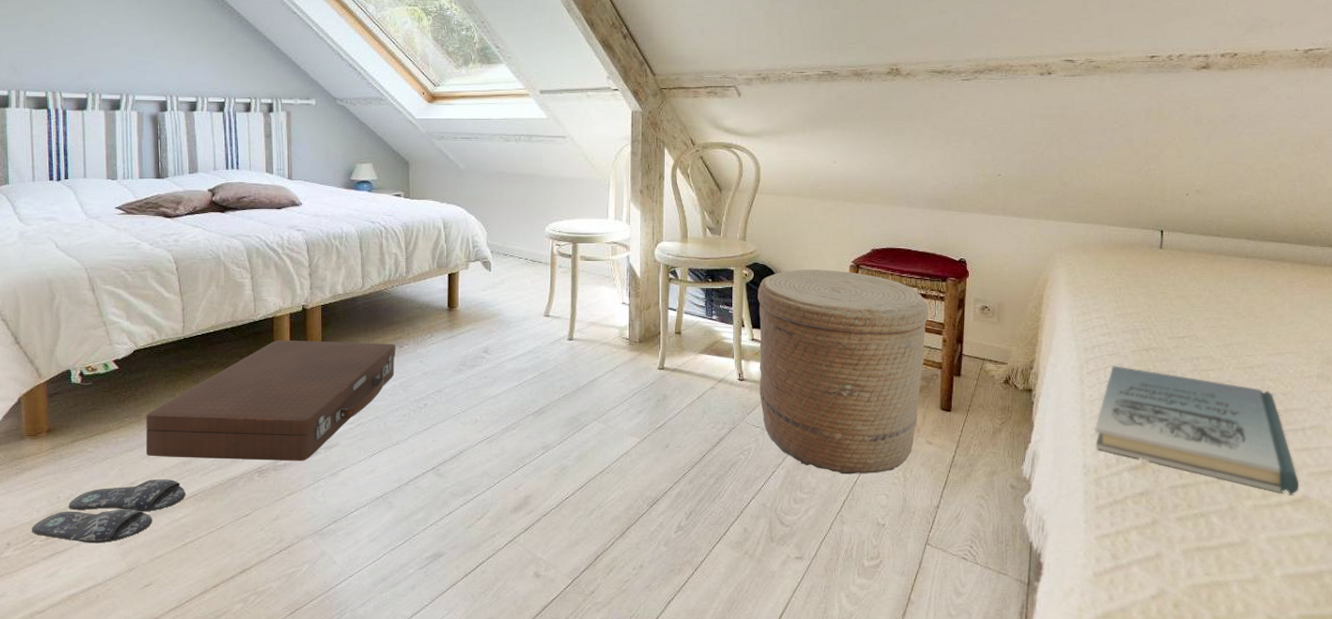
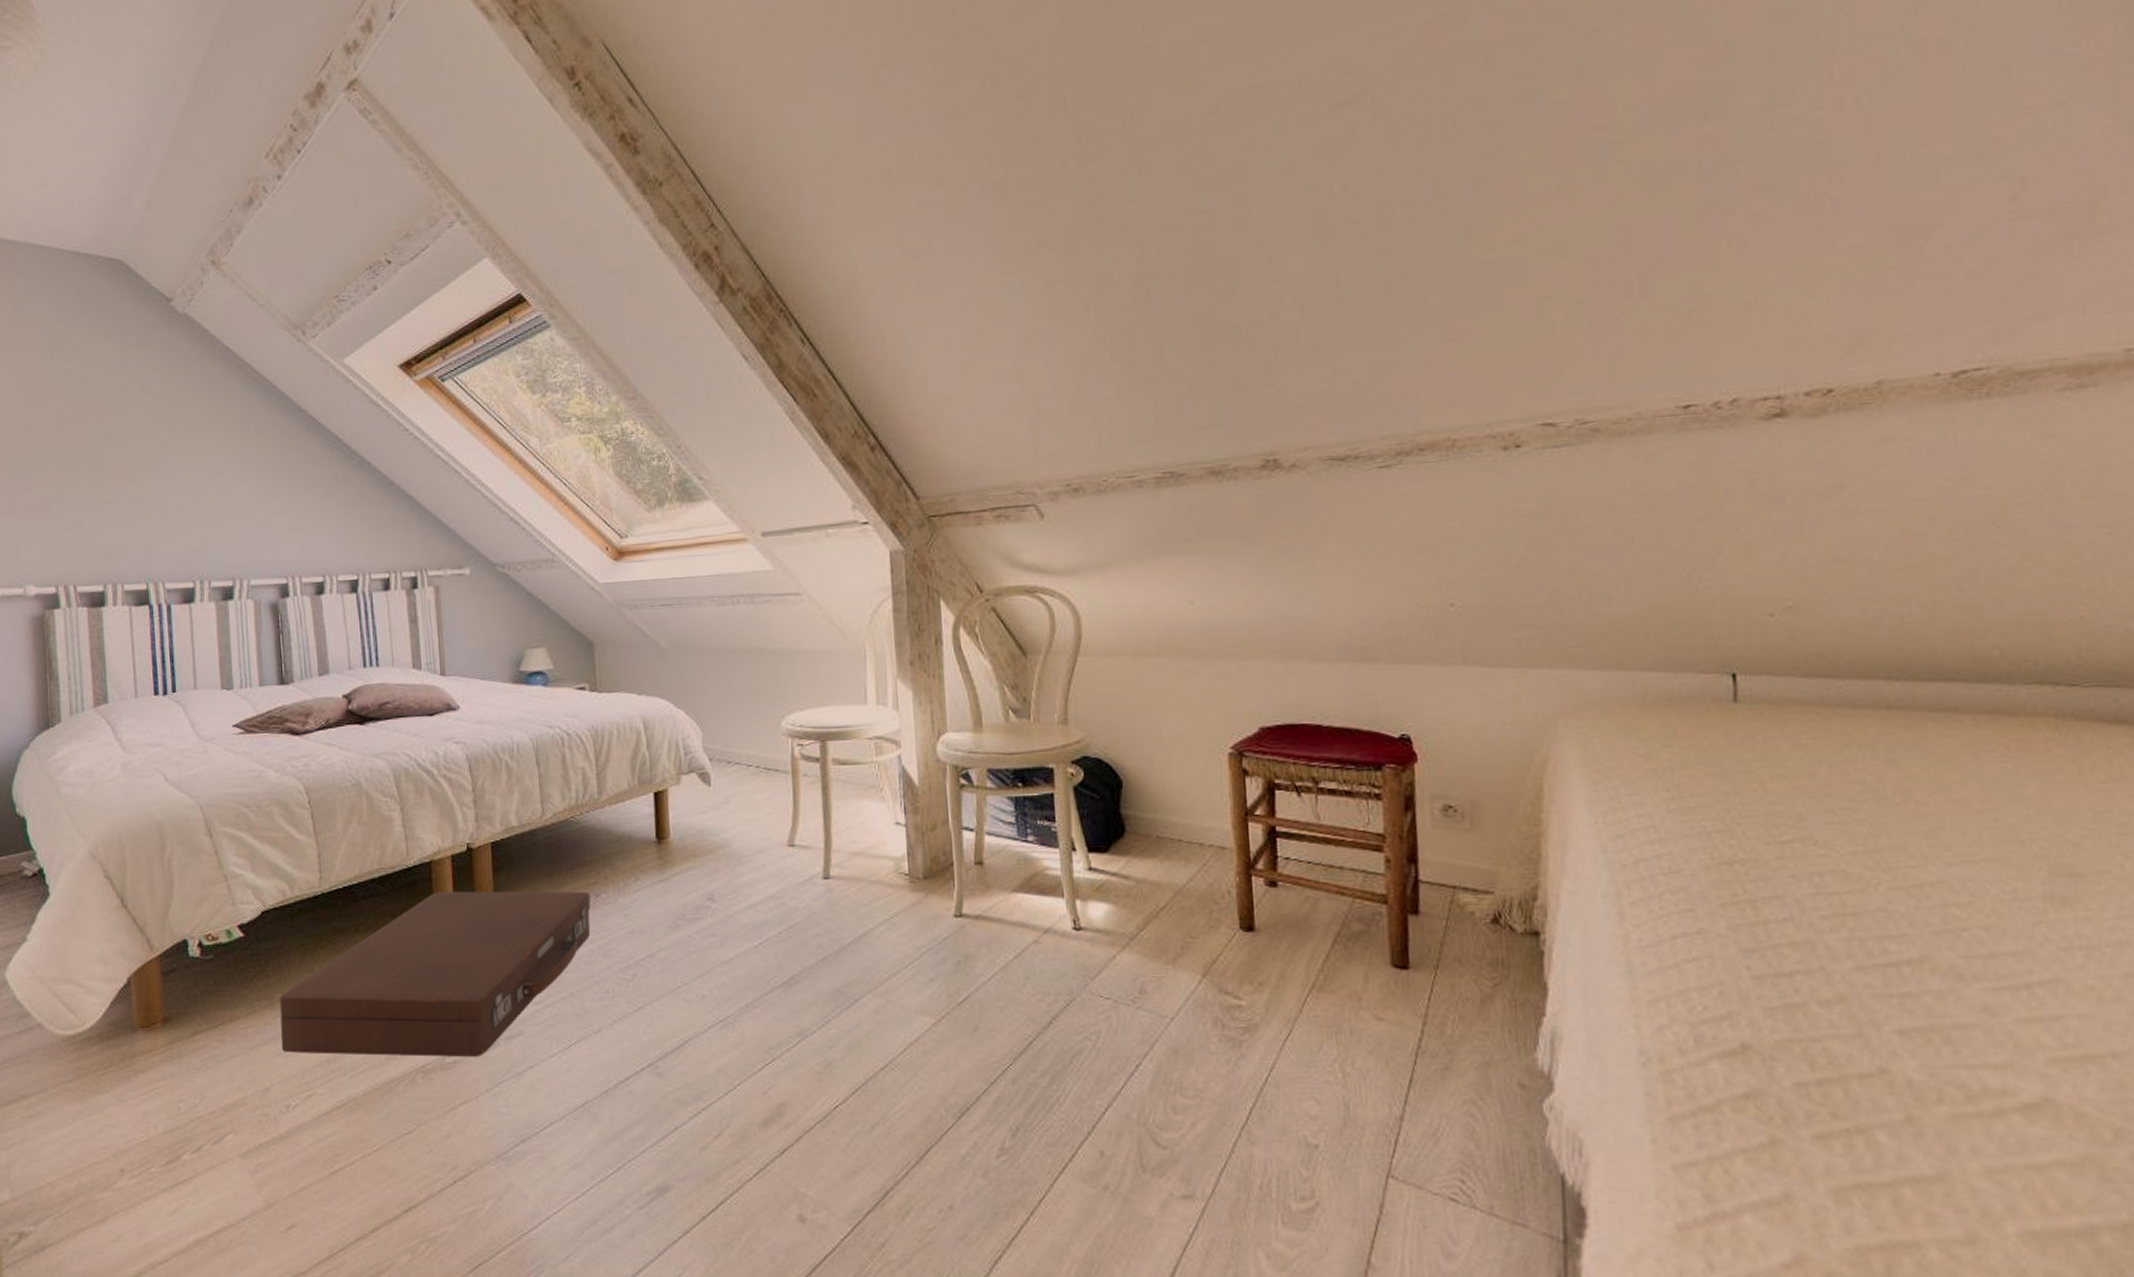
slippers: present [32,479,185,544] -> none [149,1083,332,1170]
basket: present [758,270,928,474] -> none [1091,761,1359,1069]
book: present [1095,365,1300,495] -> none [1652,890,2034,1097]

